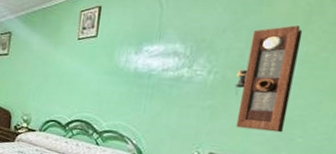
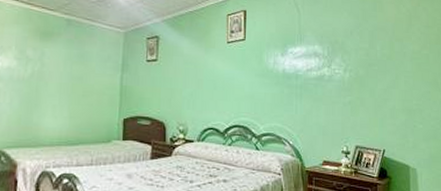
pendulum clock: present [235,25,303,133] -> none [366,28,408,121]

